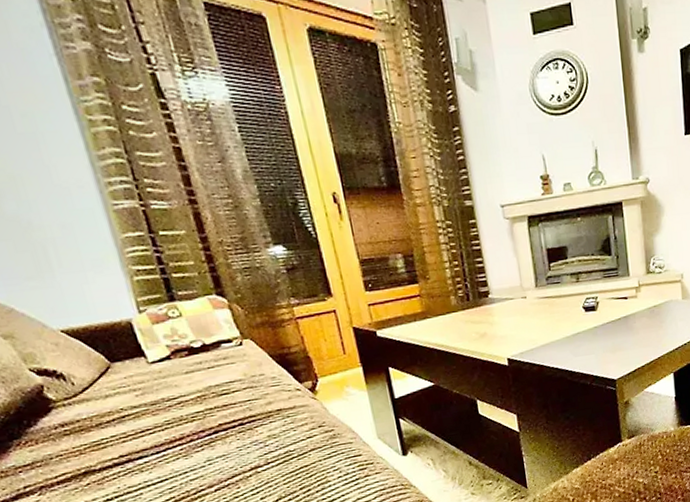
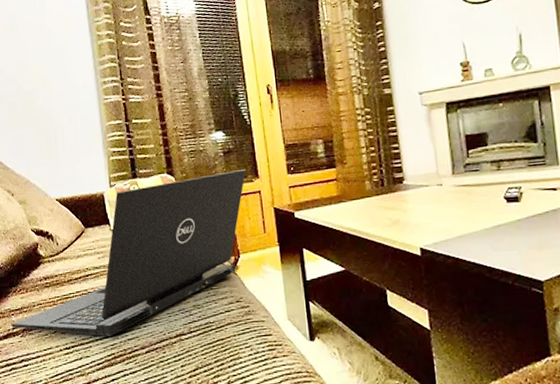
laptop: none [20,288,317,487] -> present [11,169,246,336]

